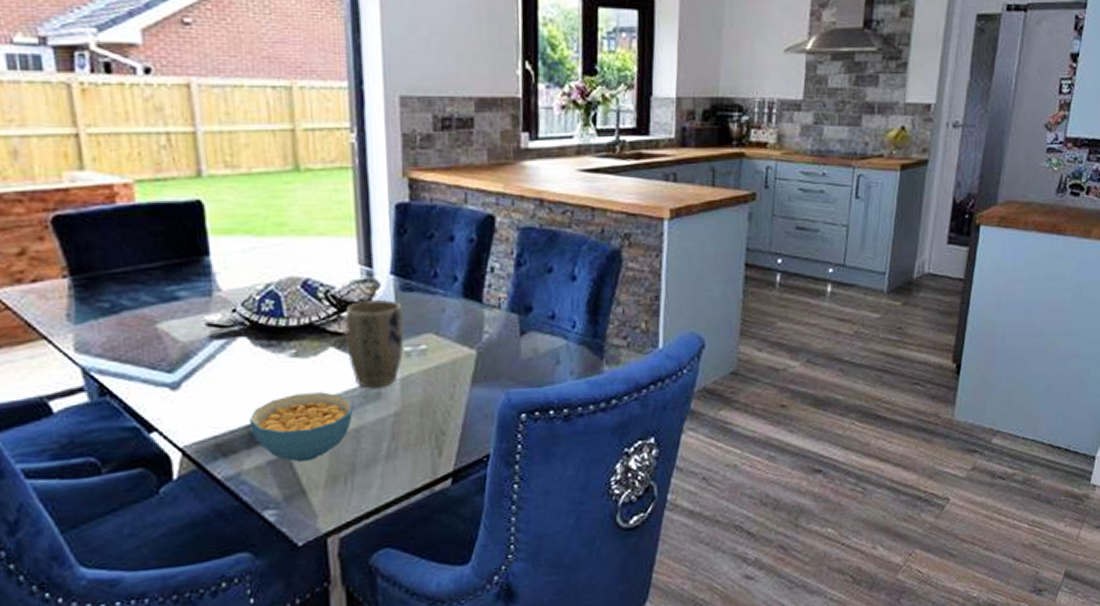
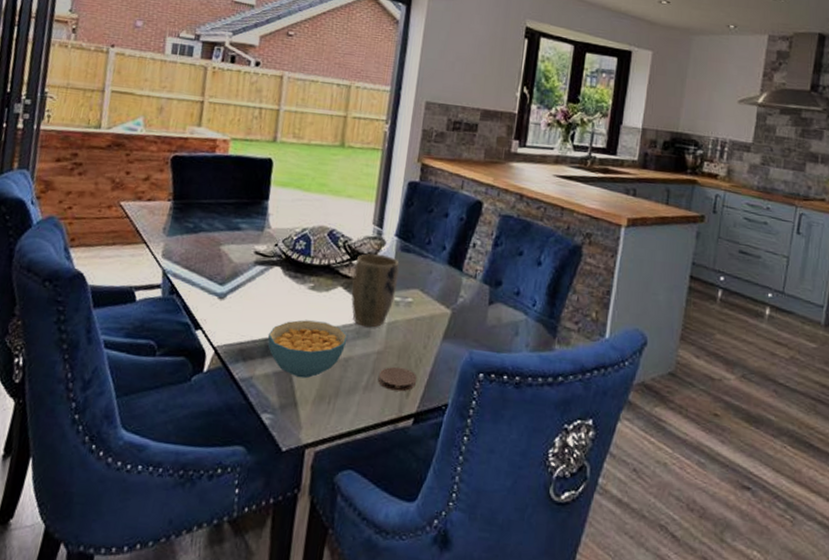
coaster: none [400,425,449,453] -> present [378,366,418,392]

